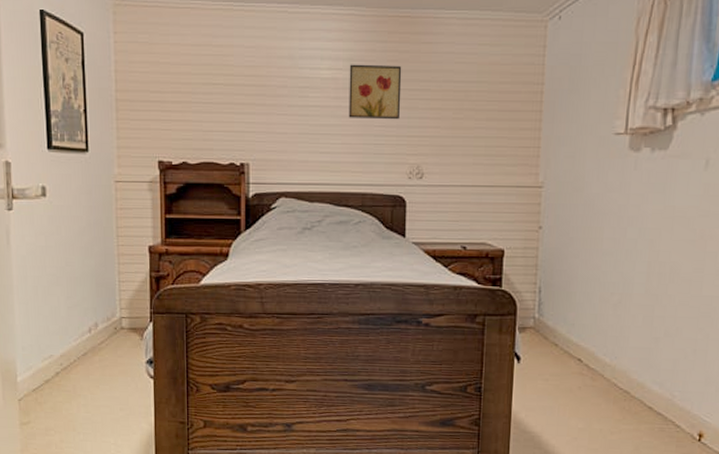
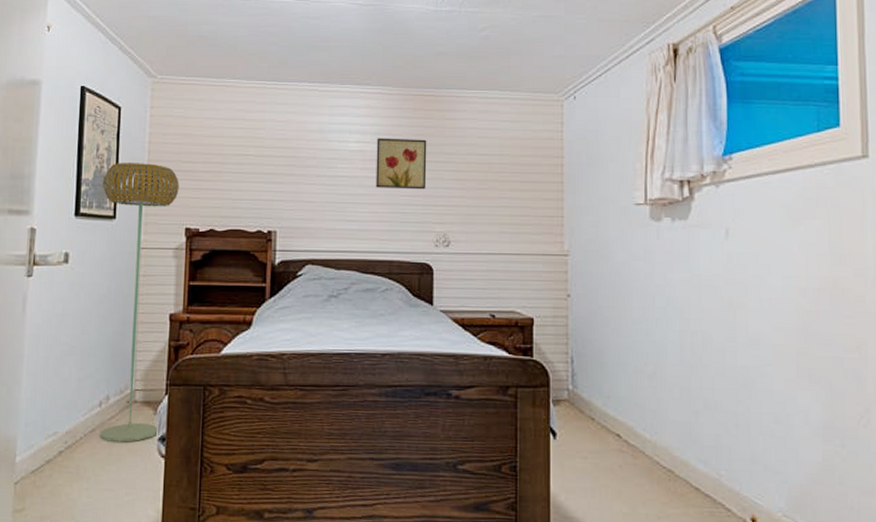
floor lamp: none [71,93,149,365] -> present [99,163,179,442]

